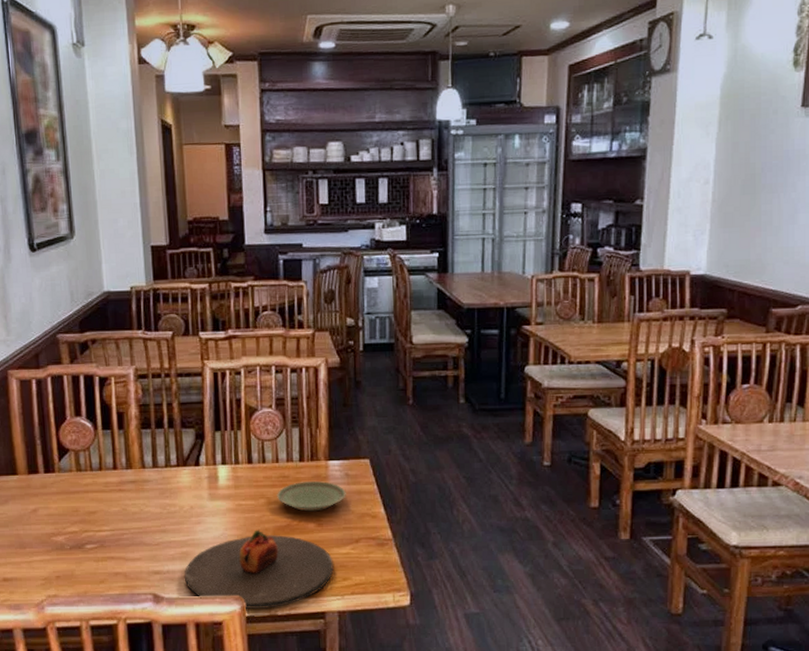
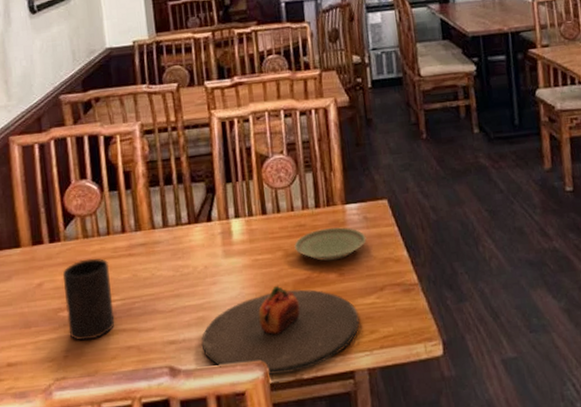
cup: none [56,490,104,564] -> present [62,258,115,341]

